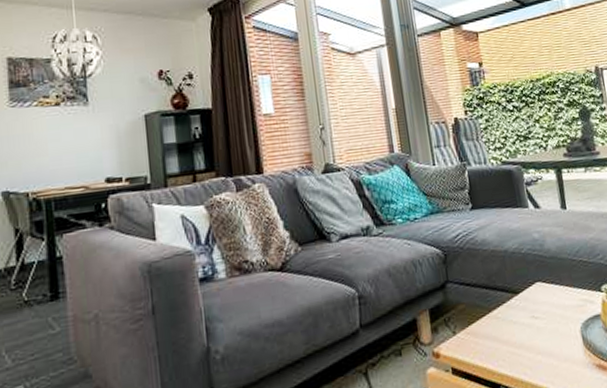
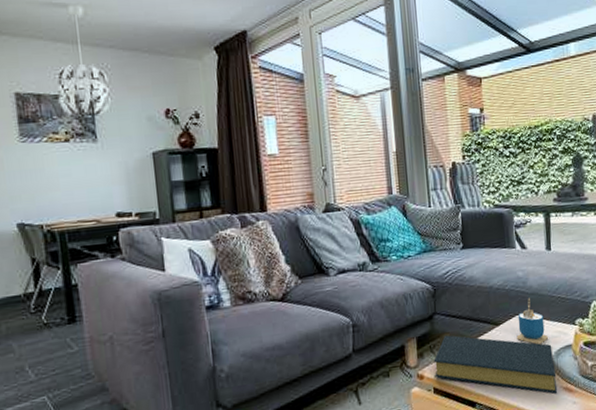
hardback book: none [449,306,591,373] -> present [433,335,558,394]
cup: none [537,262,573,315] -> present [516,298,548,345]

